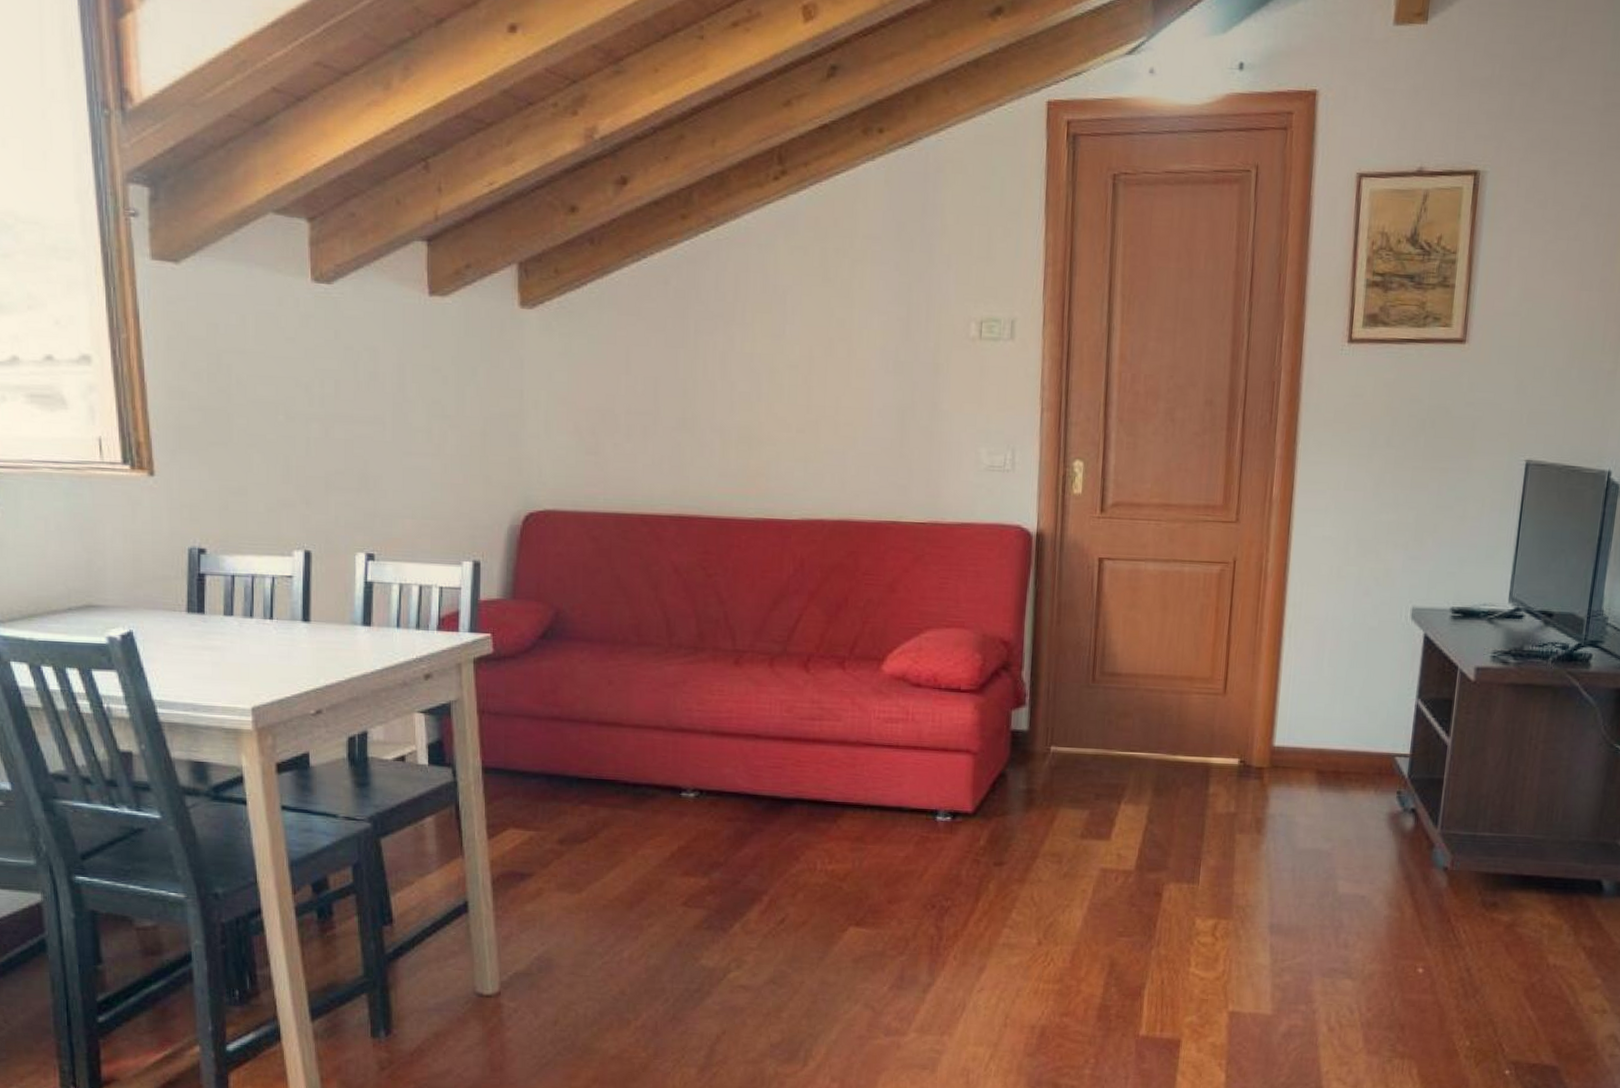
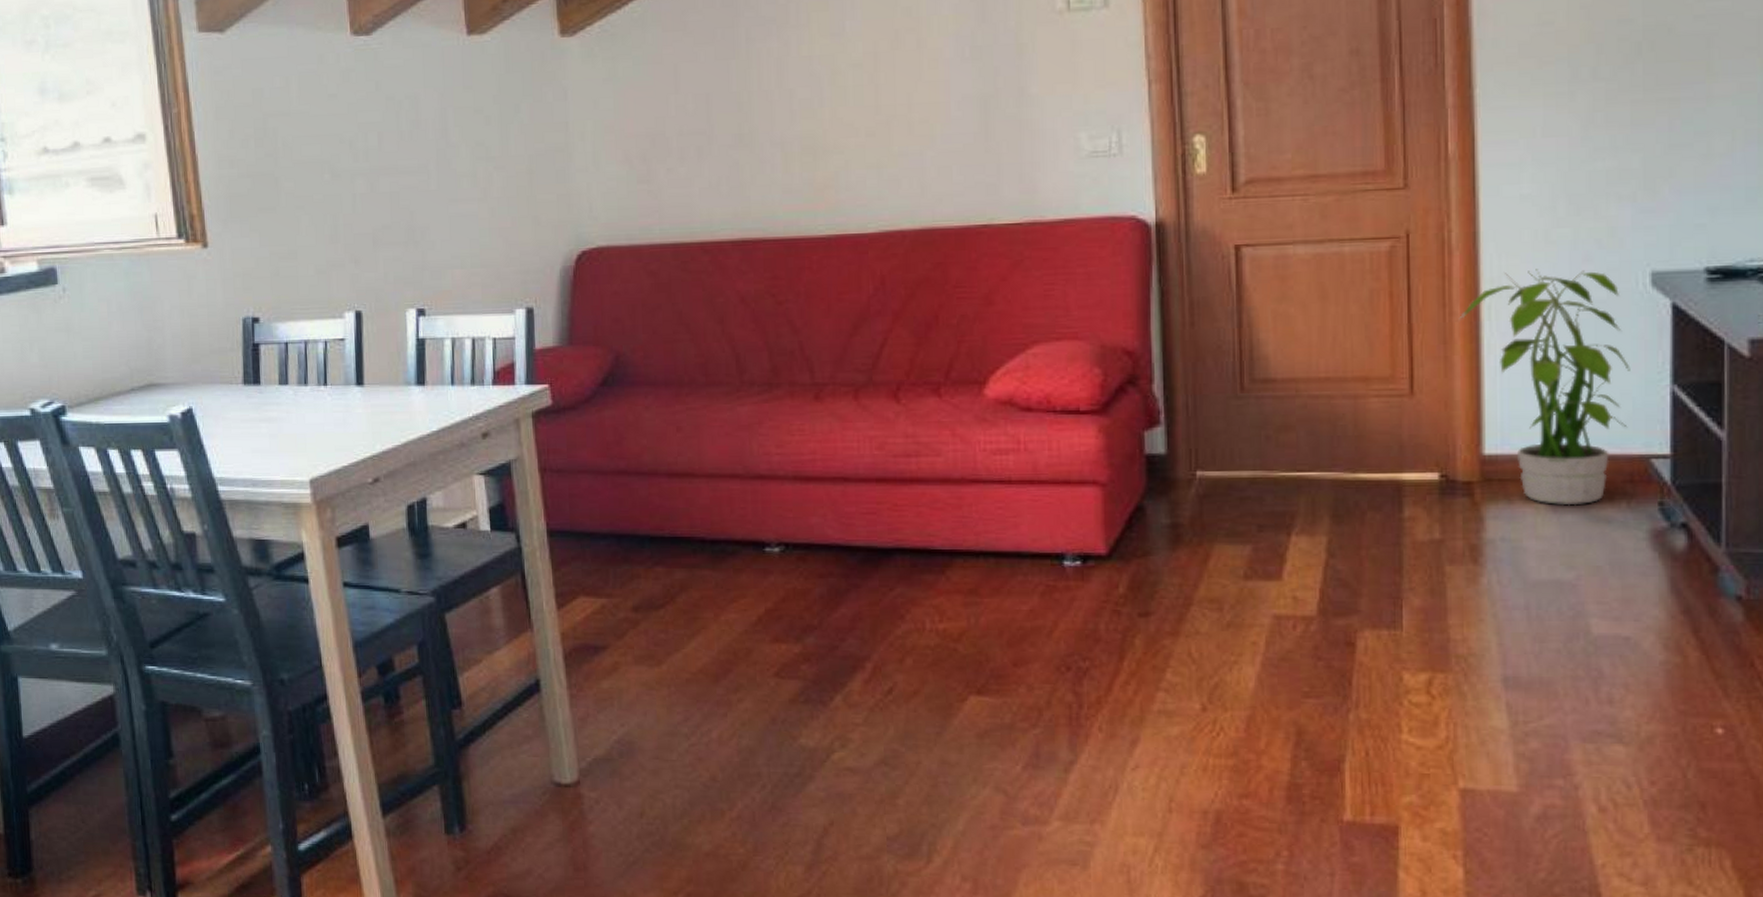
potted plant: none [1266,598,1389,791] -> present [1458,269,1631,506]

